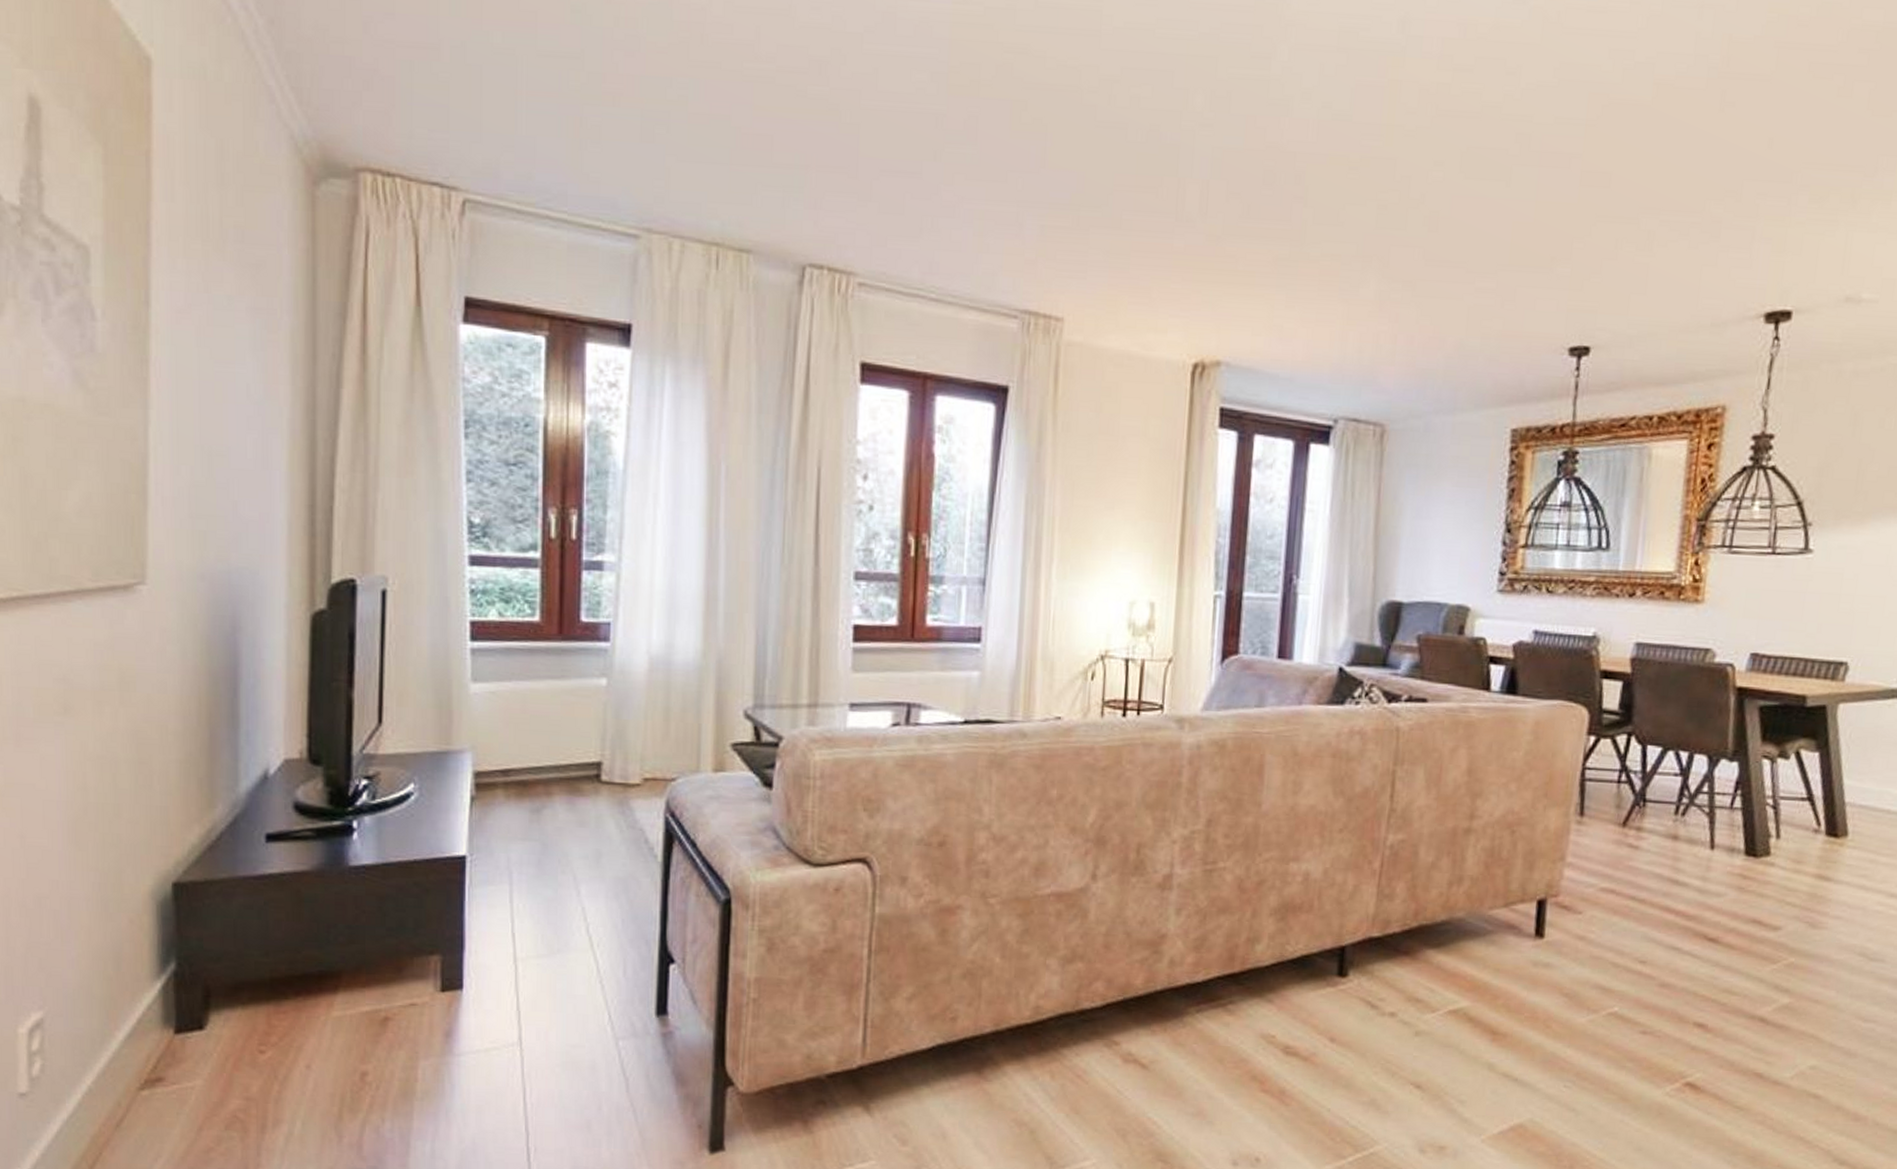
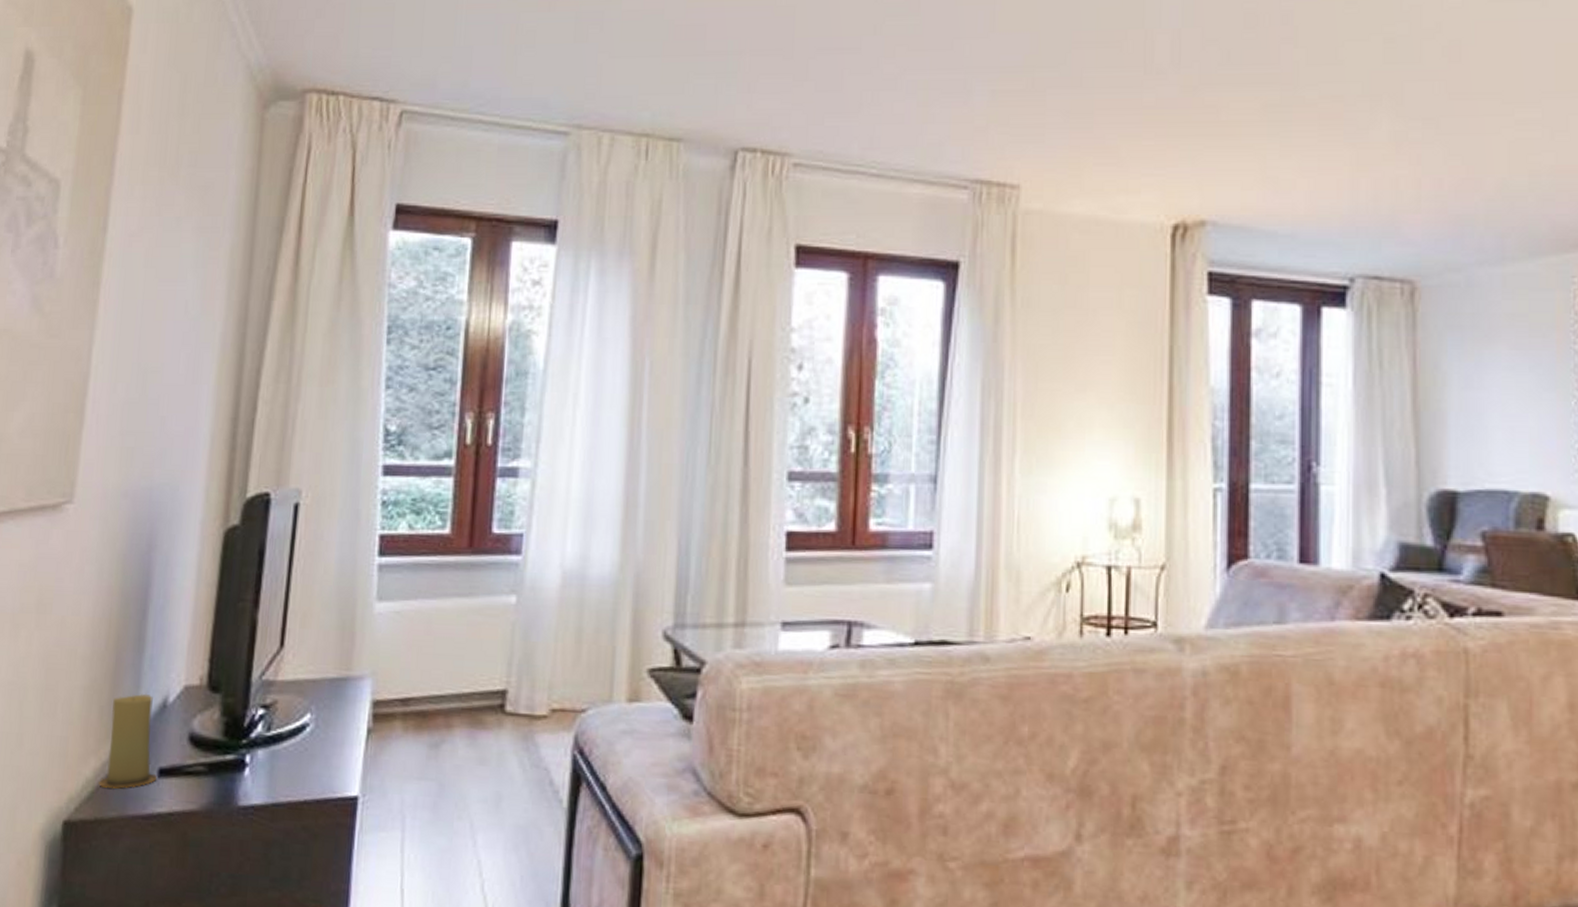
candle: none [204,766,264,854] -> present [97,693,157,790]

